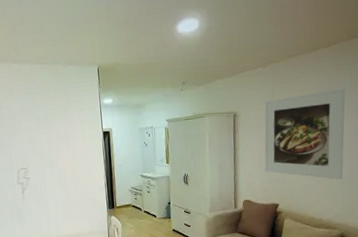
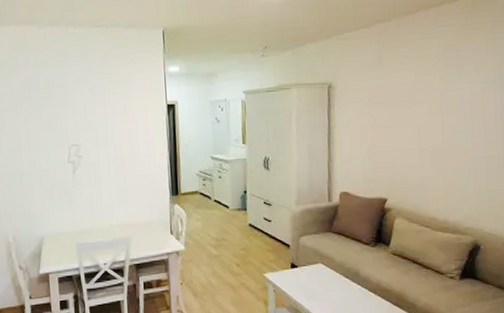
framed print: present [264,88,346,180] -> none [368,53,480,171]

